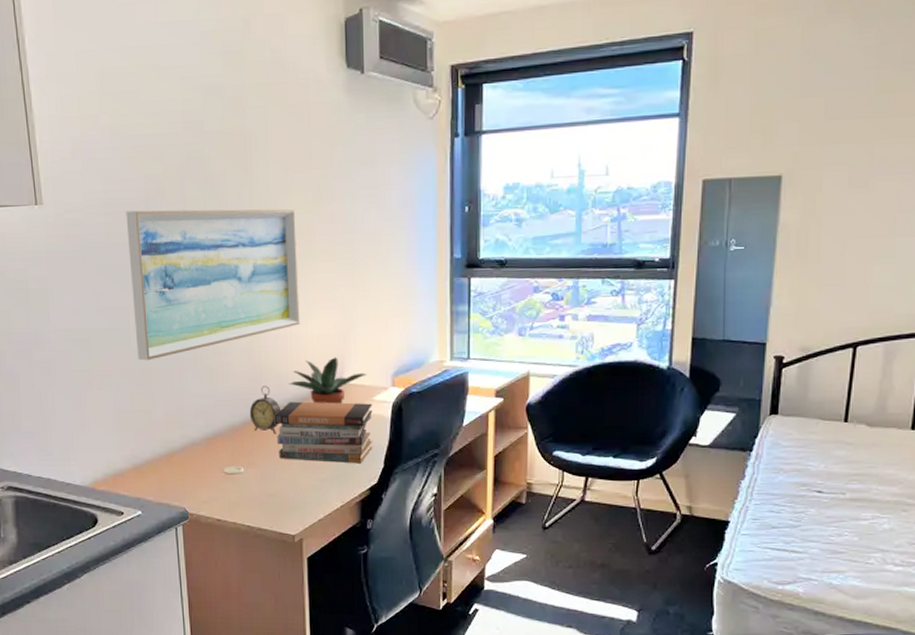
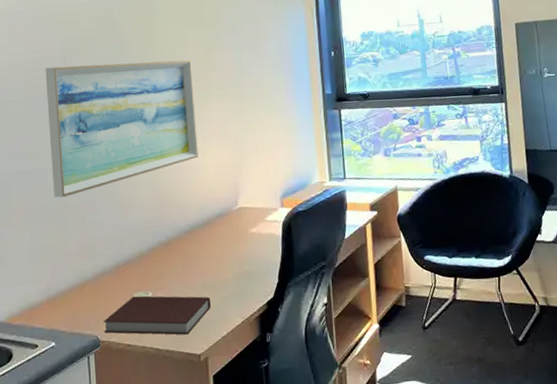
notebook: none [191,471,309,514] -> present [103,296,211,335]
alarm clock: present [249,385,282,434] -> none [155,213,185,258]
book stack: present [275,401,373,464] -> none [179,223,267,281]
potted plant: present [289,357,367,404] -> none [190,184,258,227]

